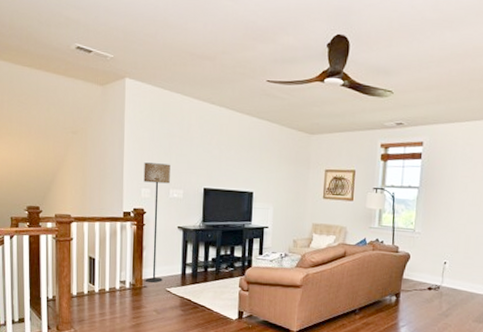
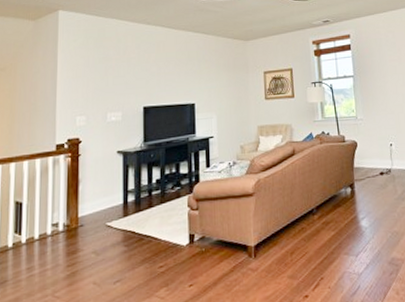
floor lamp: present [143,162,170,284] -> none [78,87,107,221]

